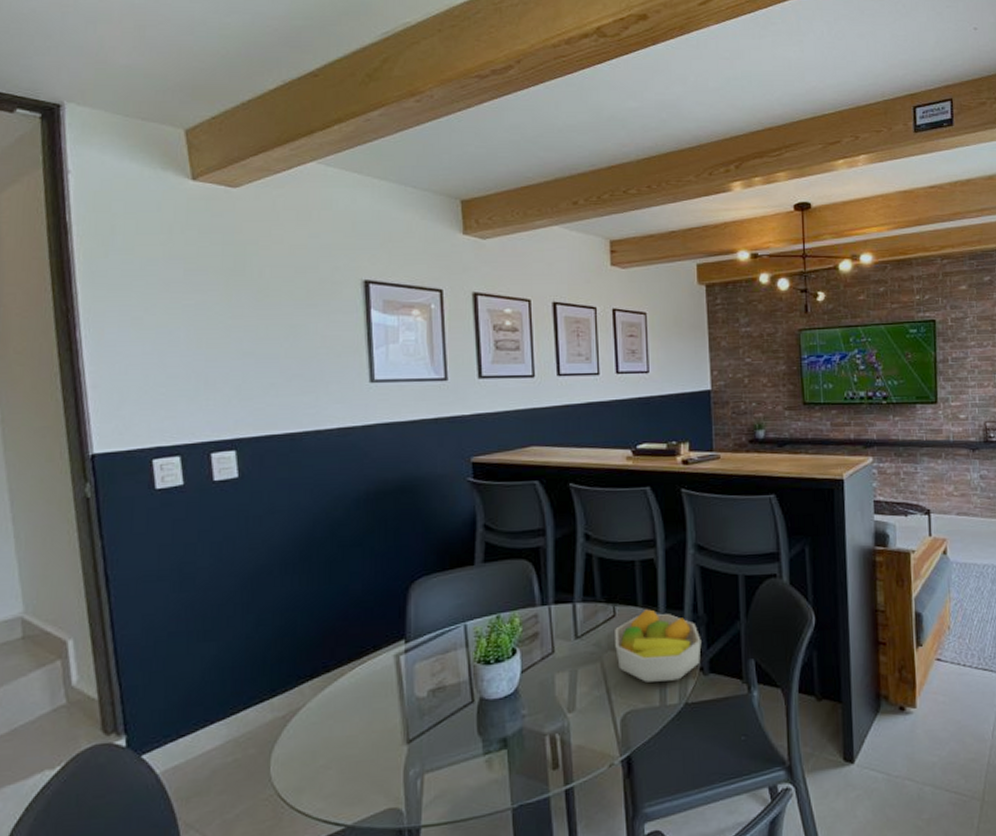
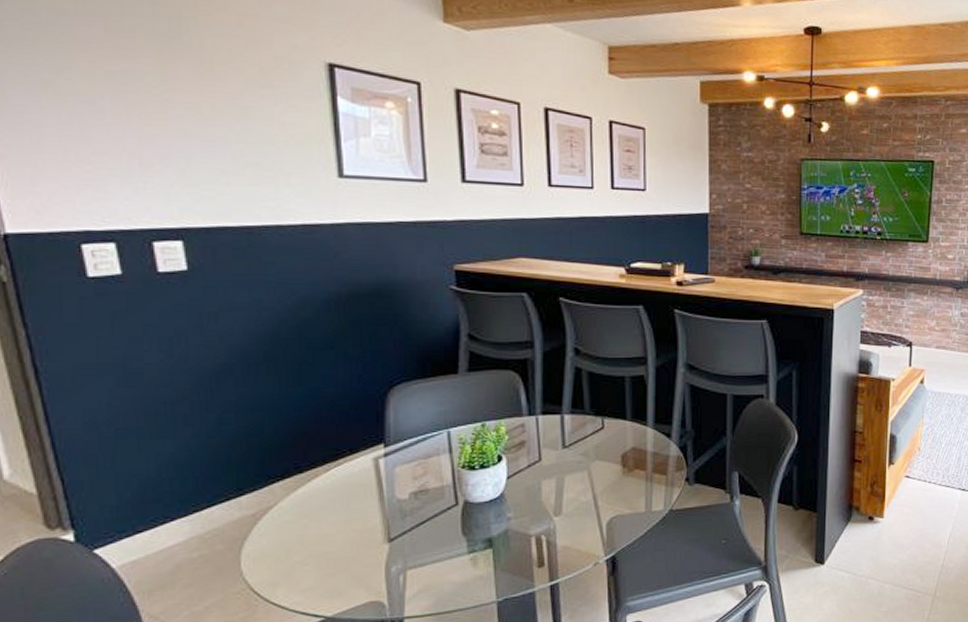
fruit bowl: present [615,609,702,682] -> none [603,423,688,490]

